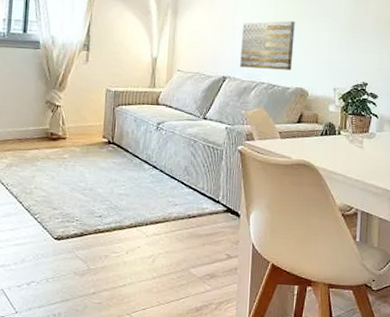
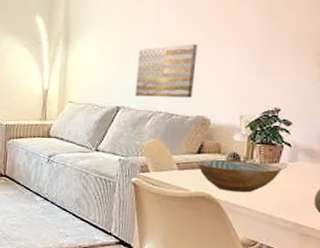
bowl: none [297,129,371,161] -> present [197,160,281,193]

